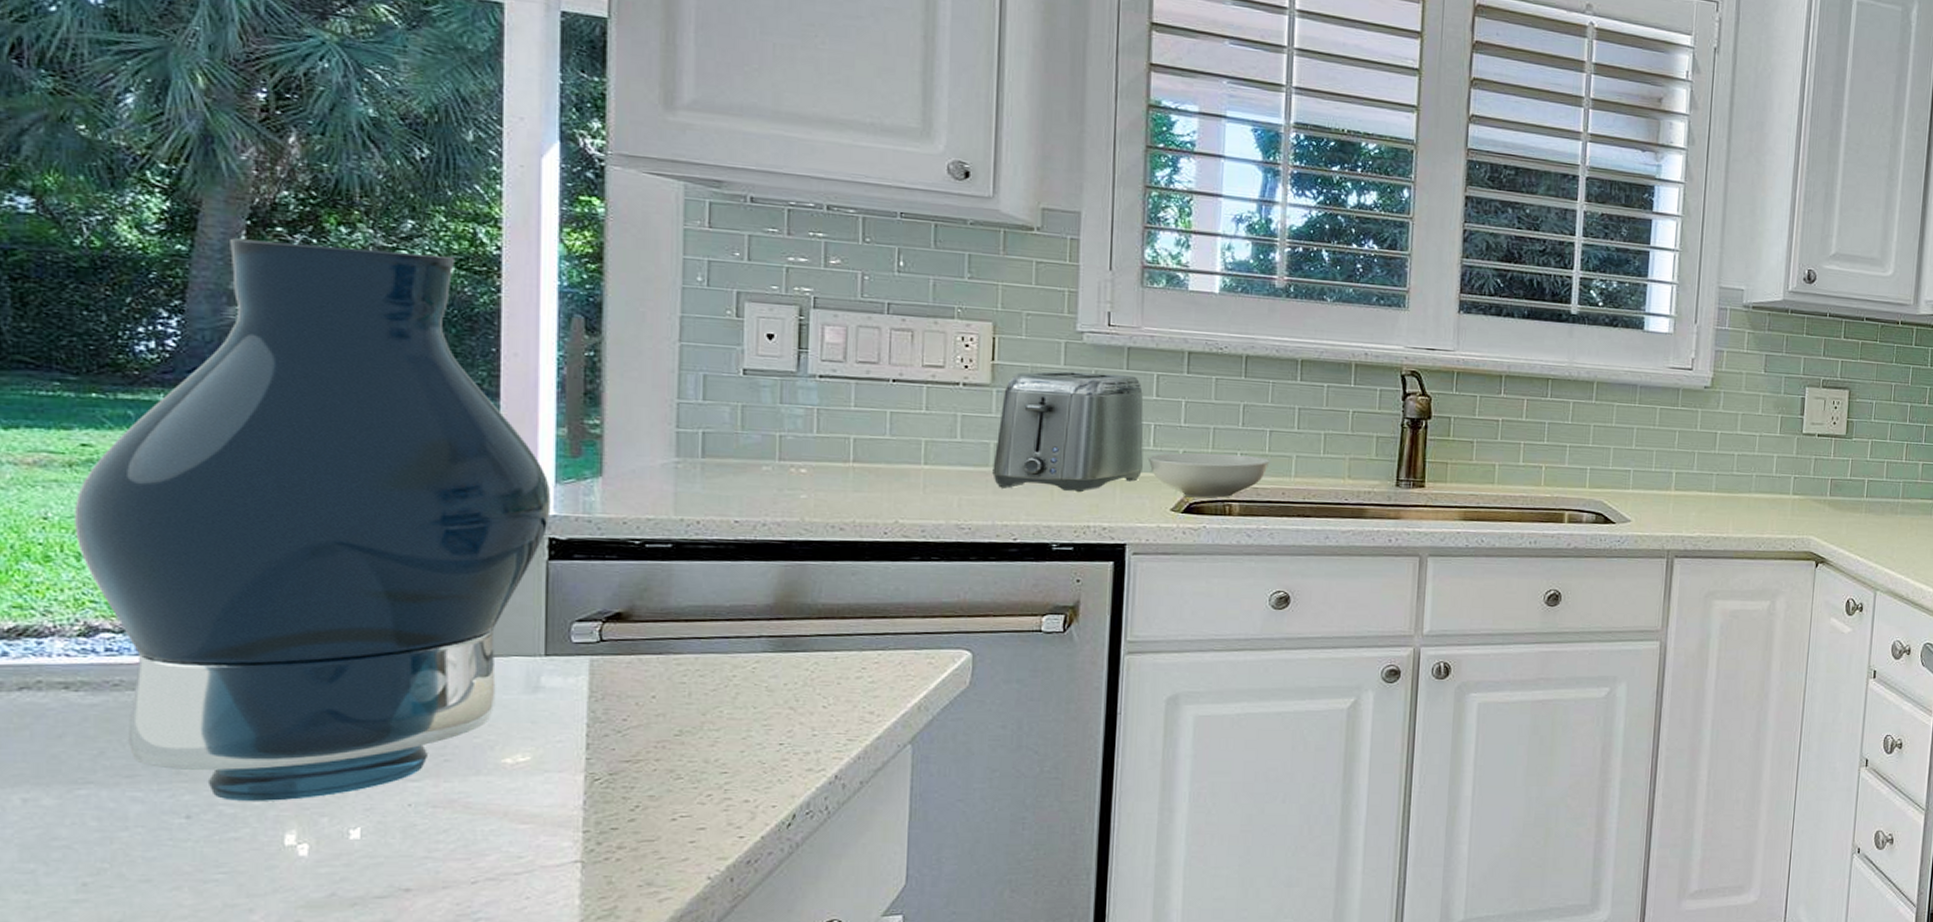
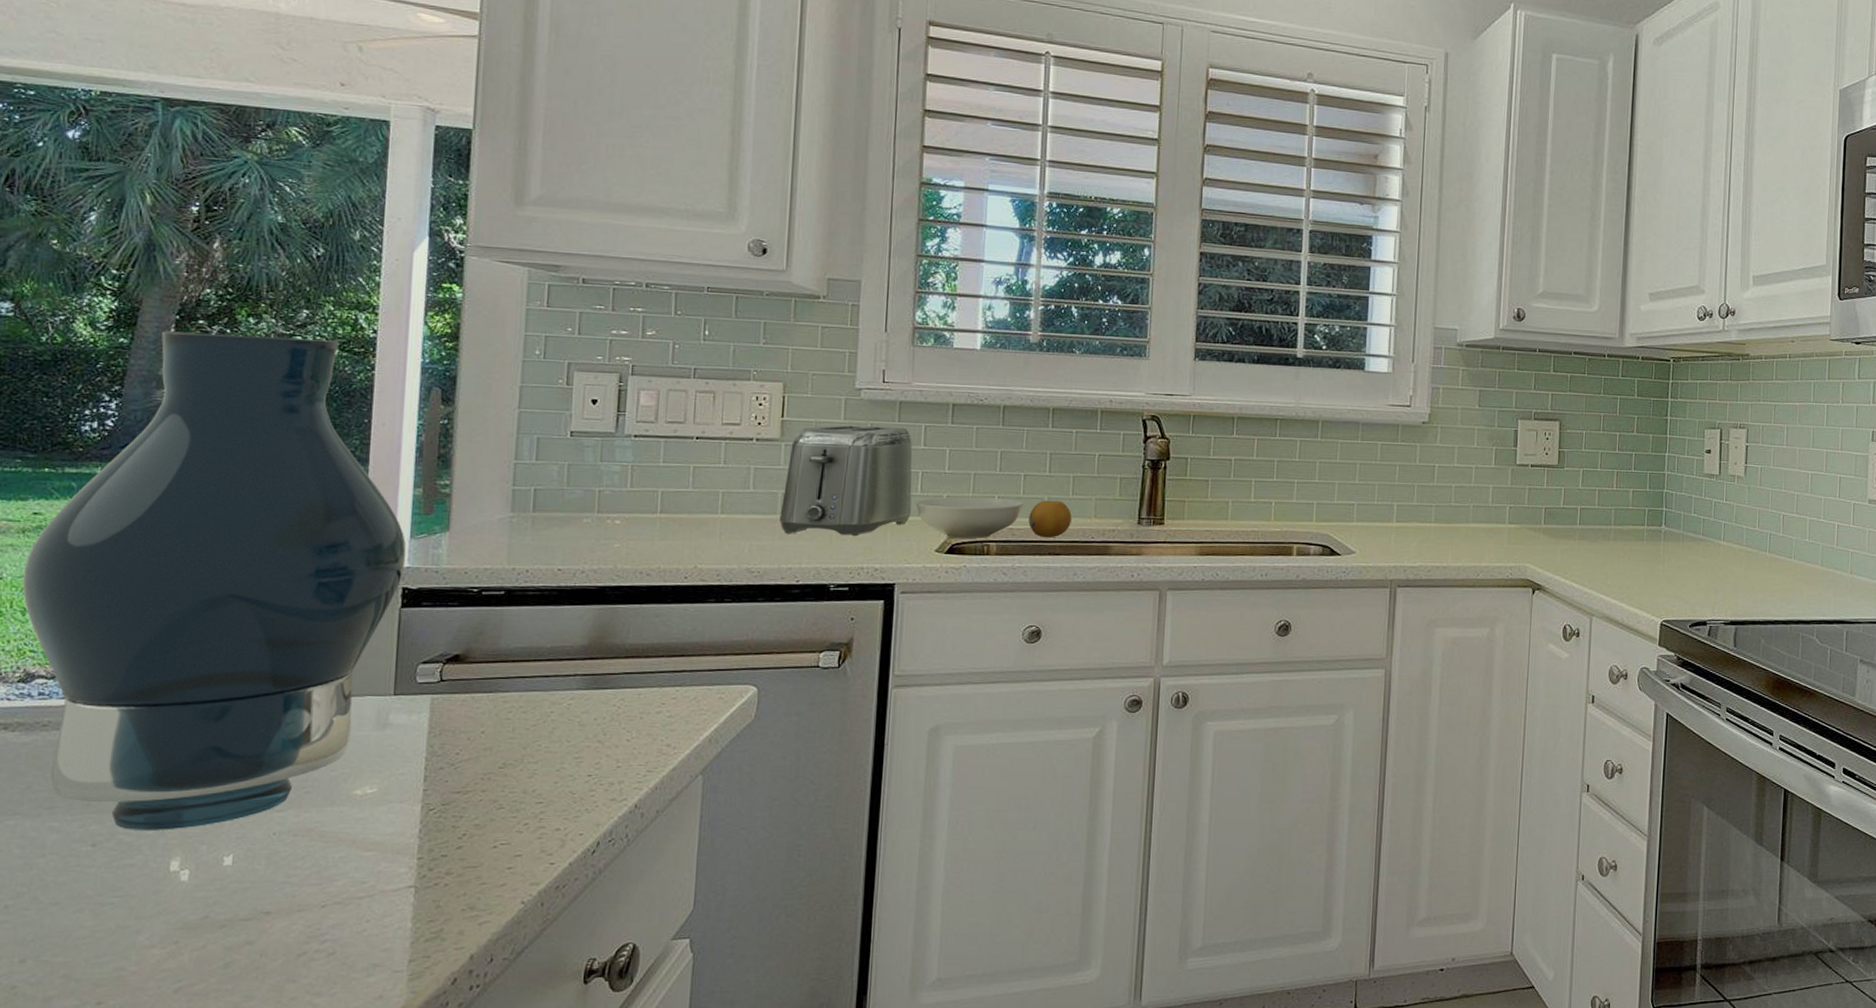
fruit: none [1275,458,1323,499] -> present [1028,500,1072,538]

